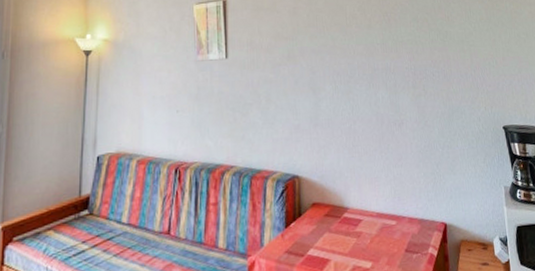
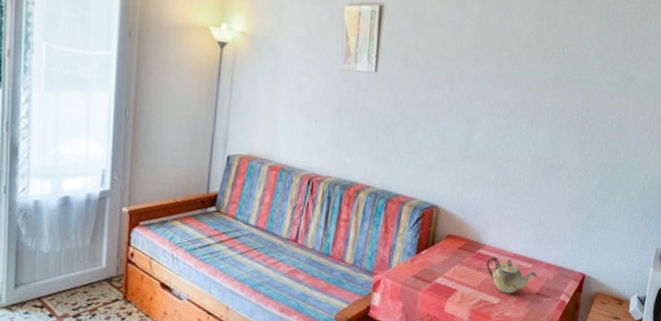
teapot: none [352,218,403,256] -> present [486,256,537,294]

